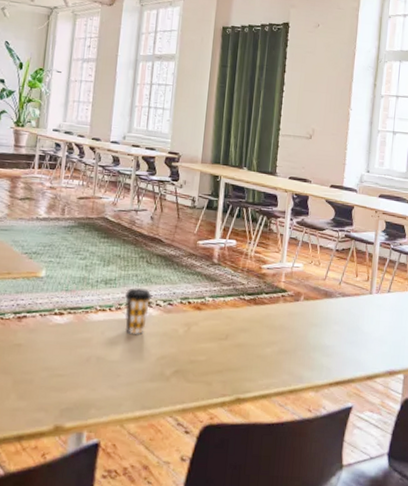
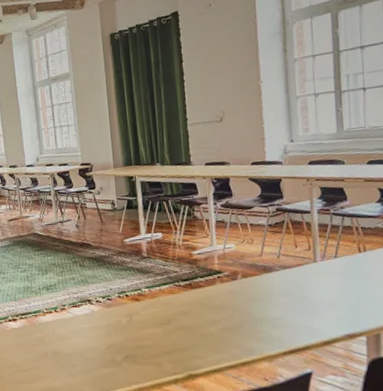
coffee cup: present [125,287,153,335] -> none [67,288,92,330]

